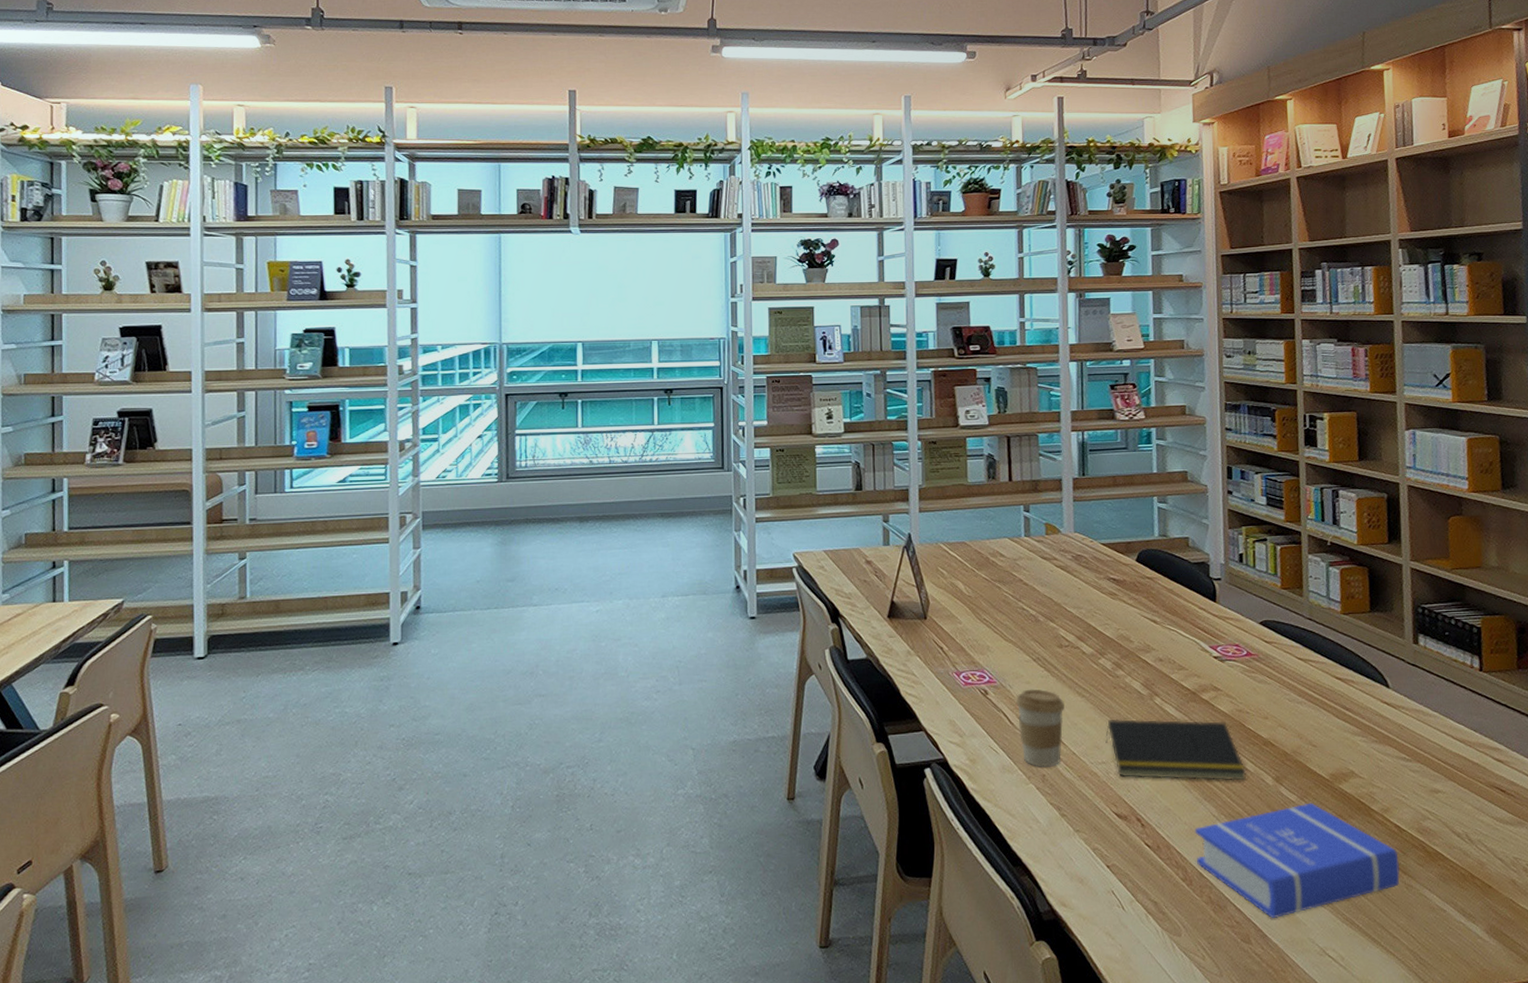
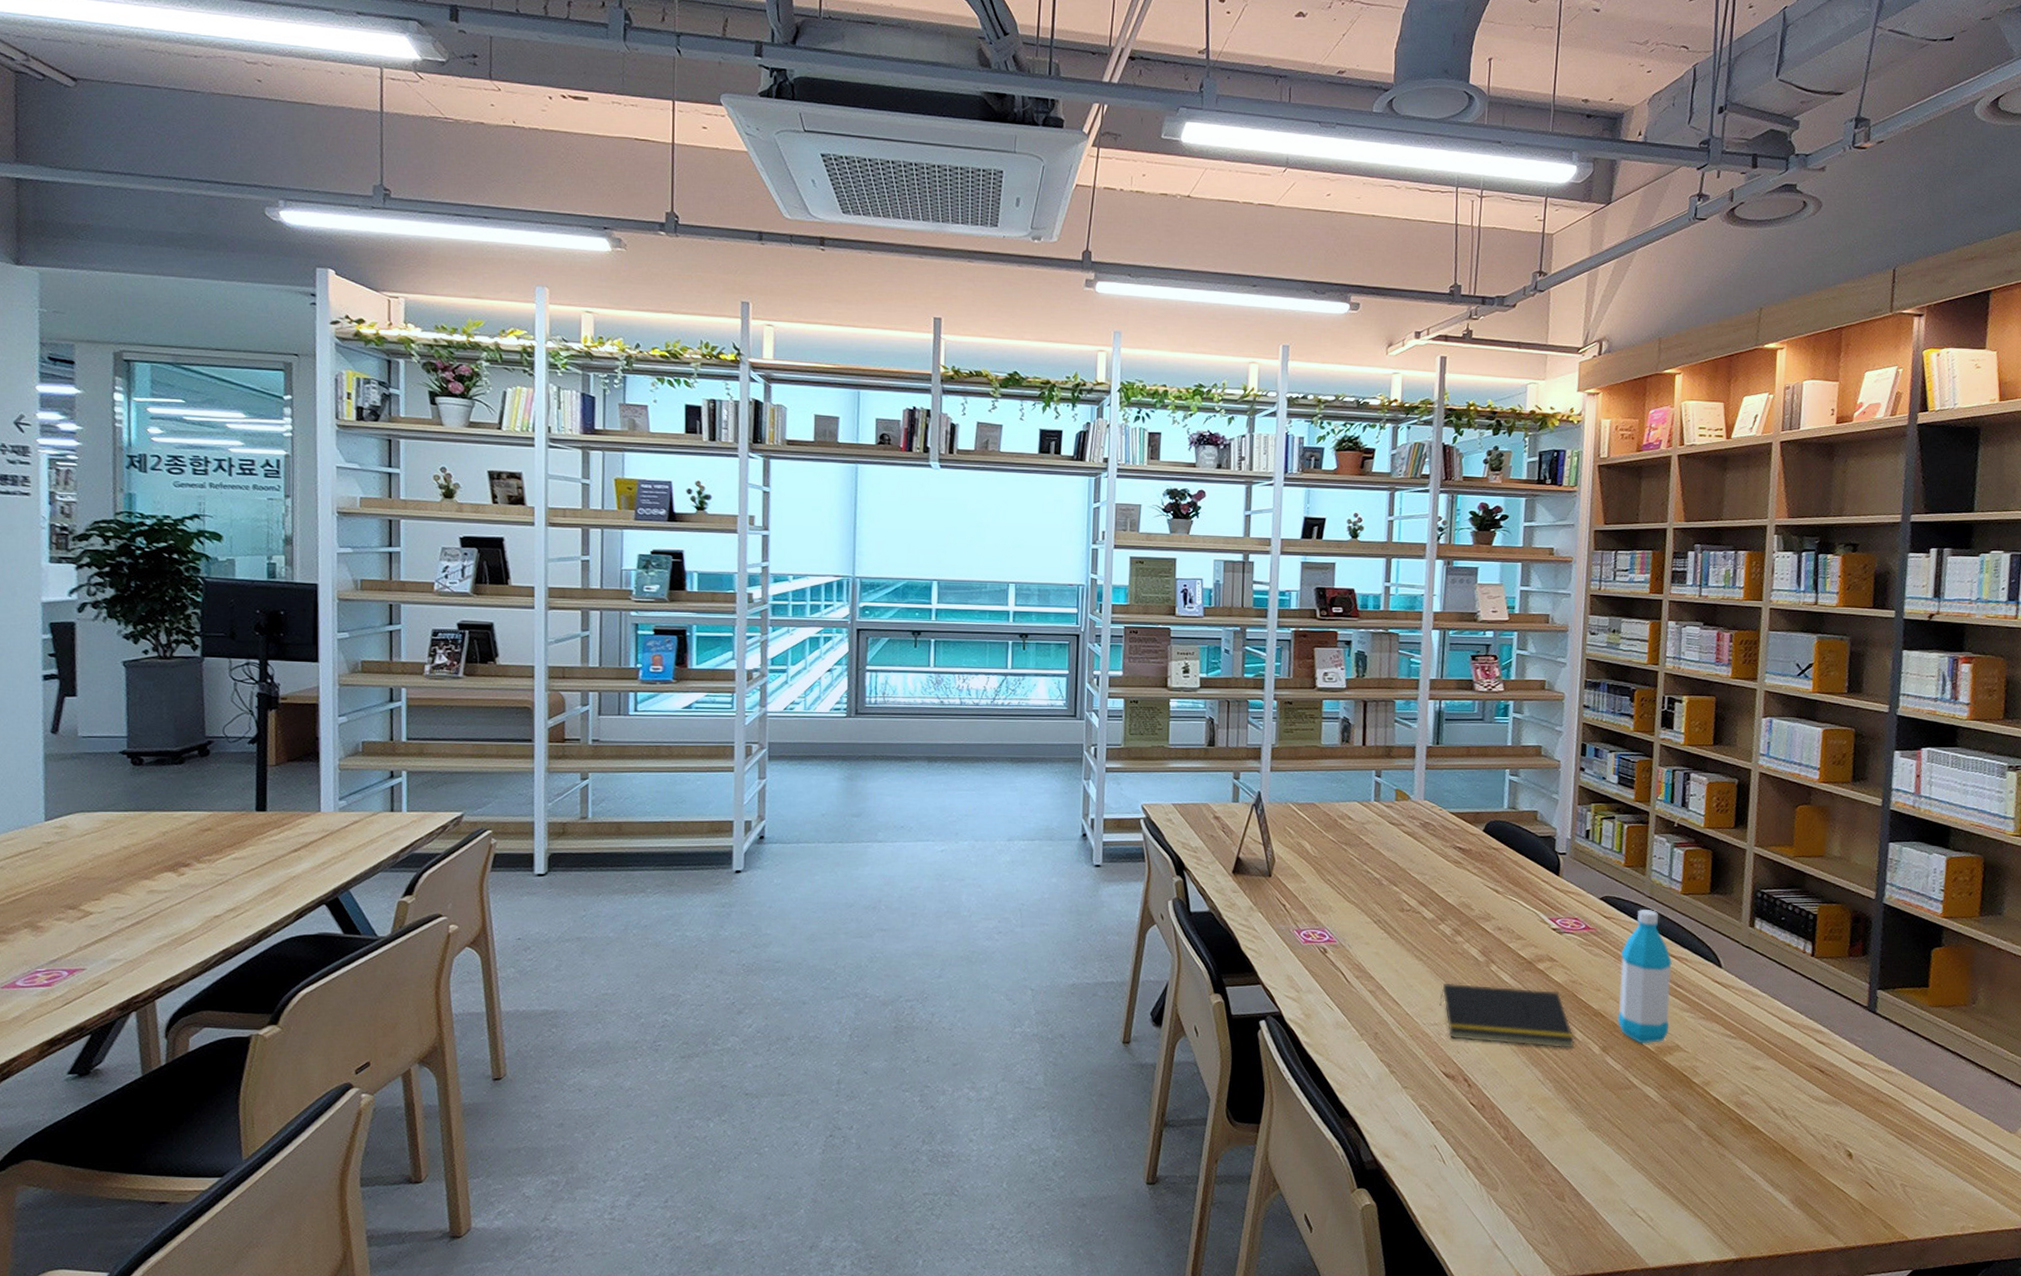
coffee cup: present [1016,689,1064,767] -> none [1354,950,1402,1026]
book: present [1194,802,1400,918] -> none [1519,1072,1715,1178]
water bottle: none [1285,632,1342,772] -> present [1618,909,1672,1044]

